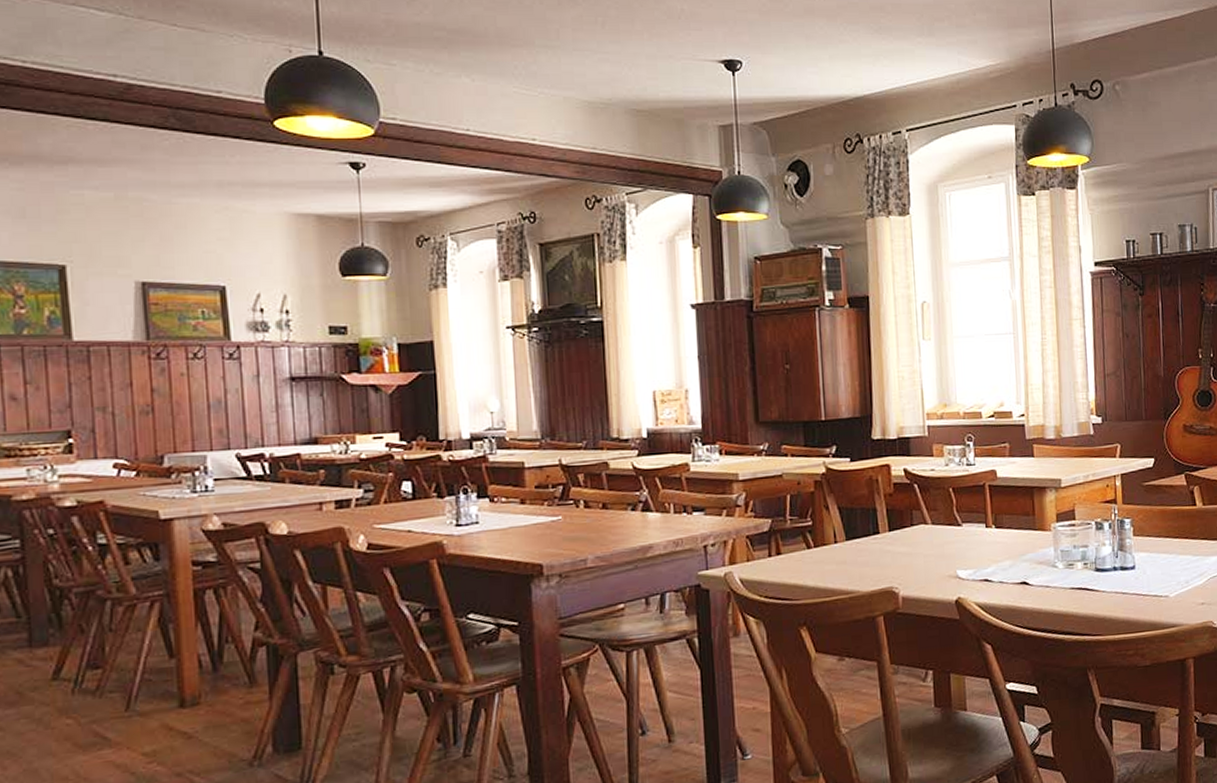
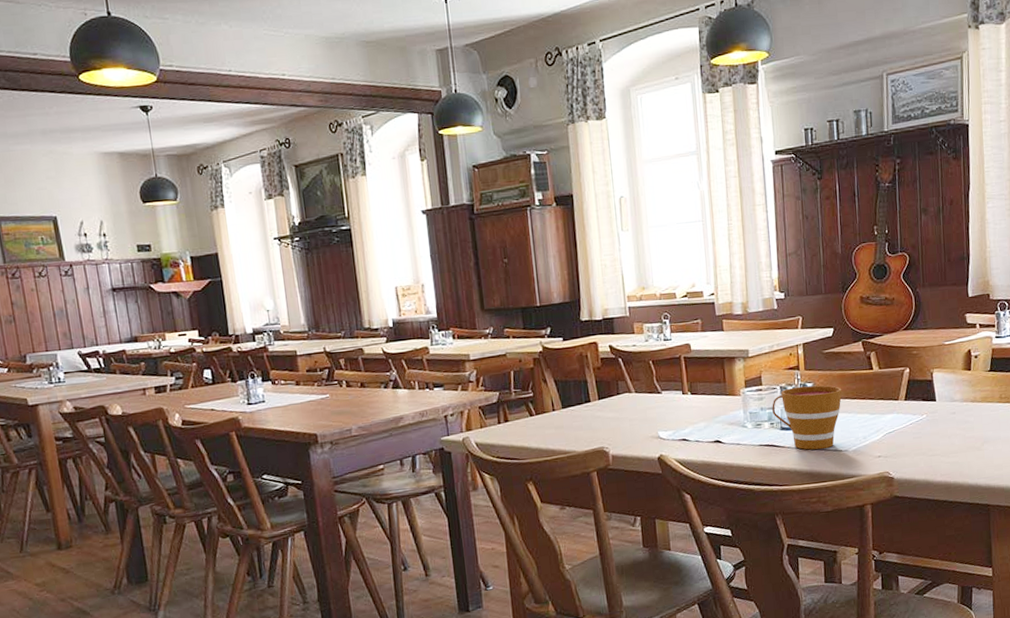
cup: none [1086,521,1163,595] -> present [772,385,842,450]

